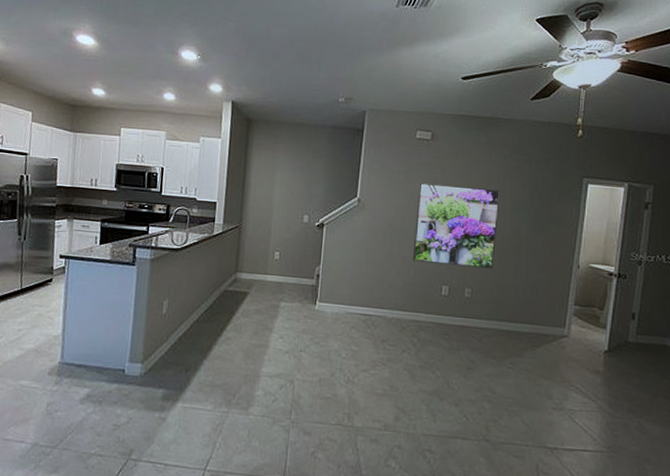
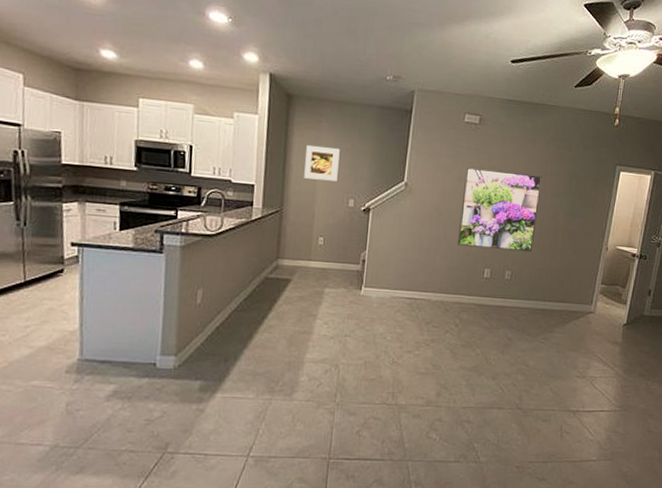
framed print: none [261,165,295,198] -> present [304,145,340,182]

